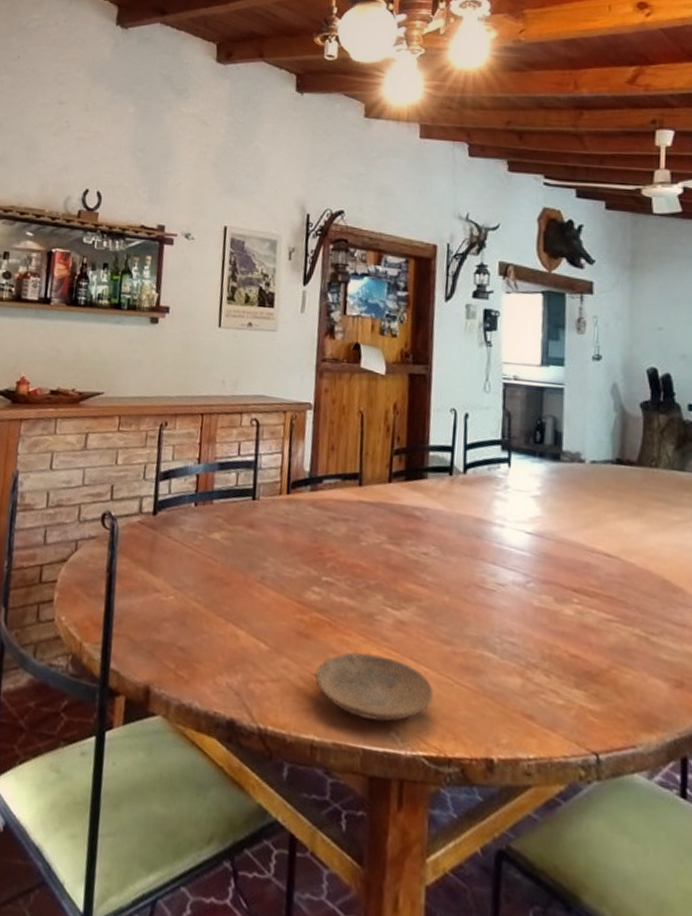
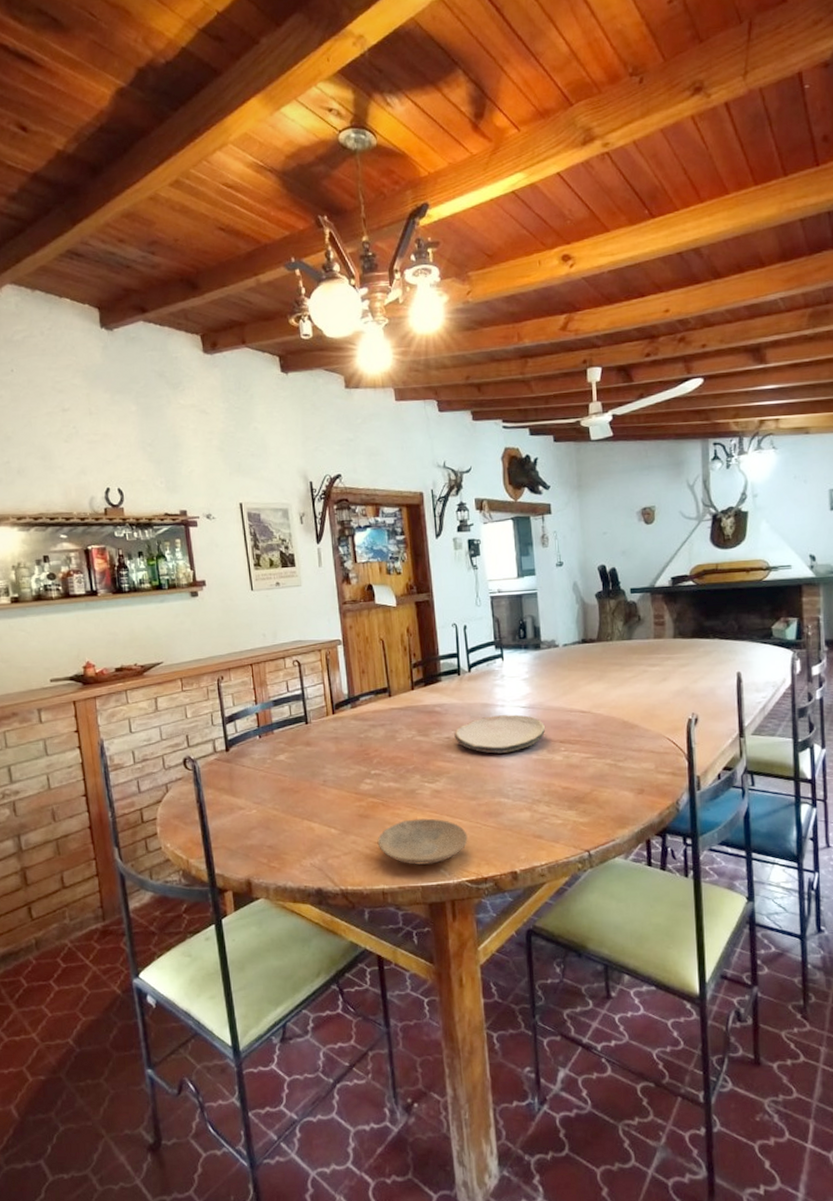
plate: none [434,536,555,591] -> present [454,714,545,754]

